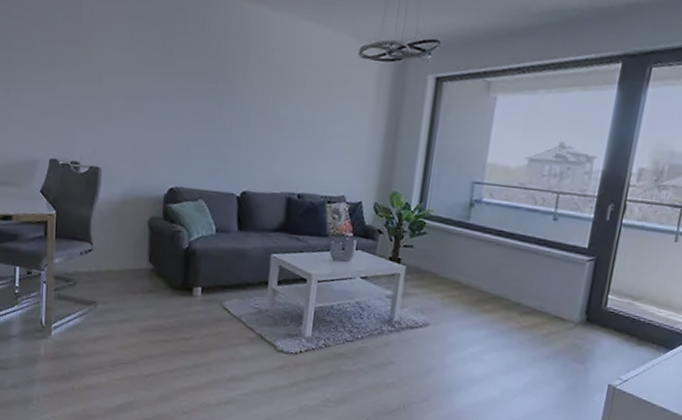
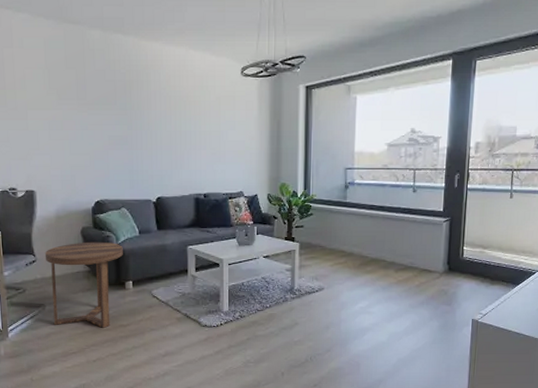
side table: none [103,234,195,339] -> present [45,241,123,328]

